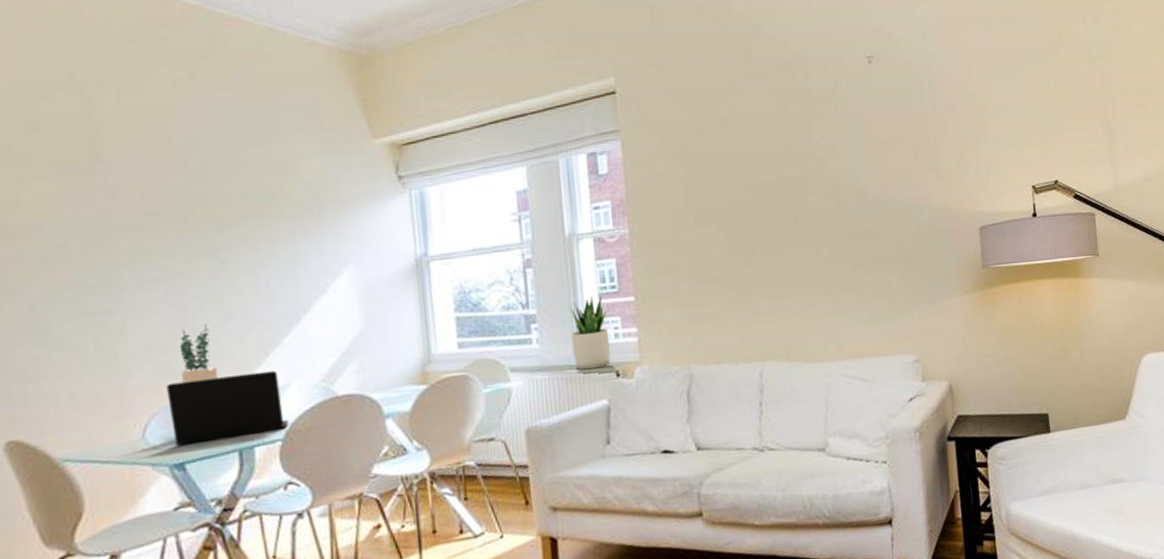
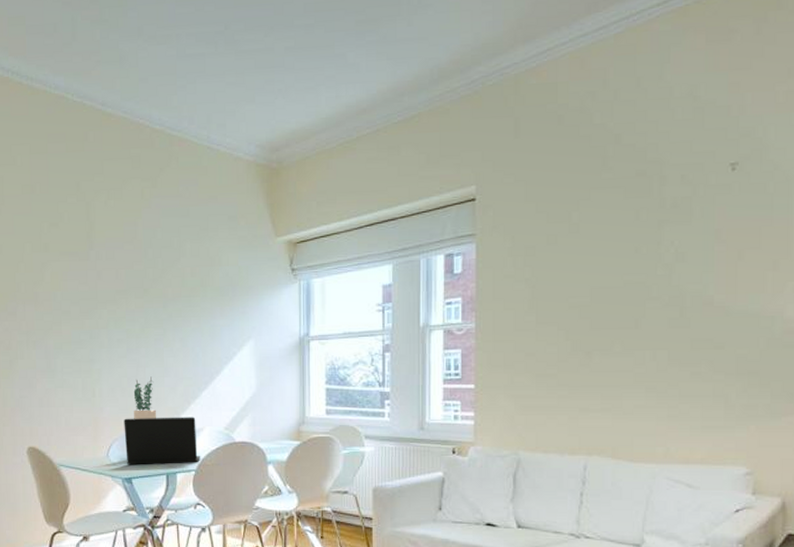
planter: present [570,295,611,370] -> none [417,381,450,444]

